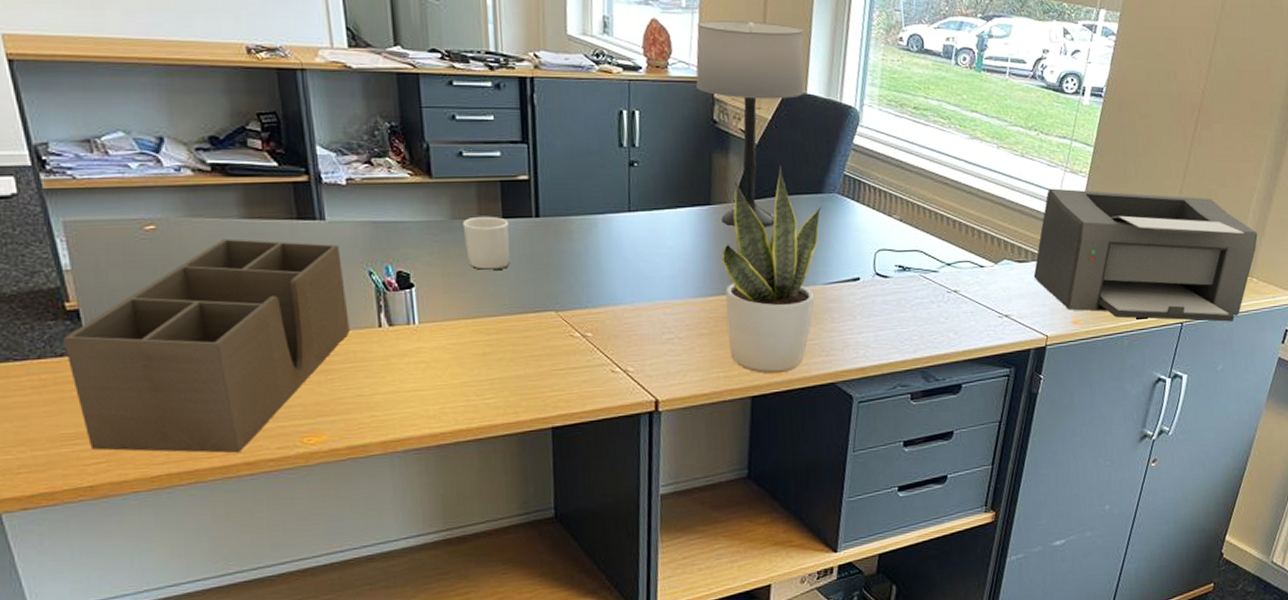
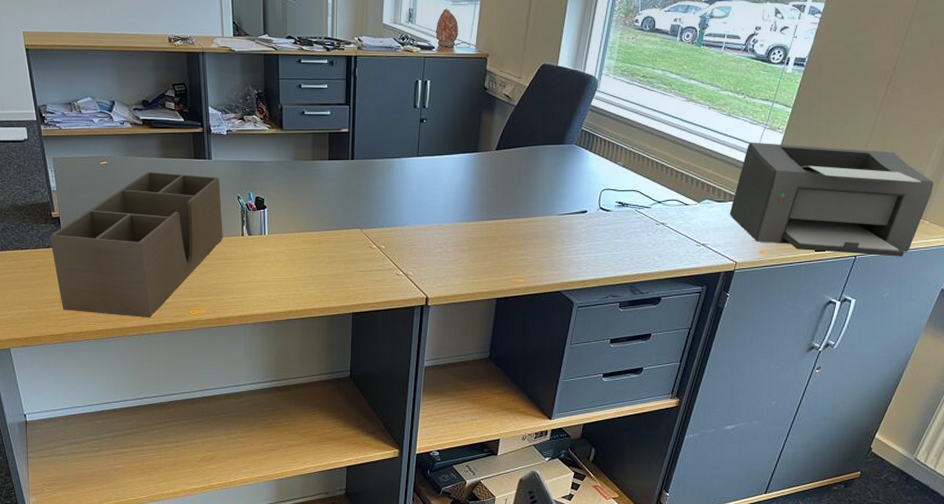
mug: present [462,216,512,271] -> none [301,158,333,198]
table lamp: present [696,21,804,227] -> none [474,9,560,170]
potted plant: present [721,164,822,374] -> none [482,121,562,282]

